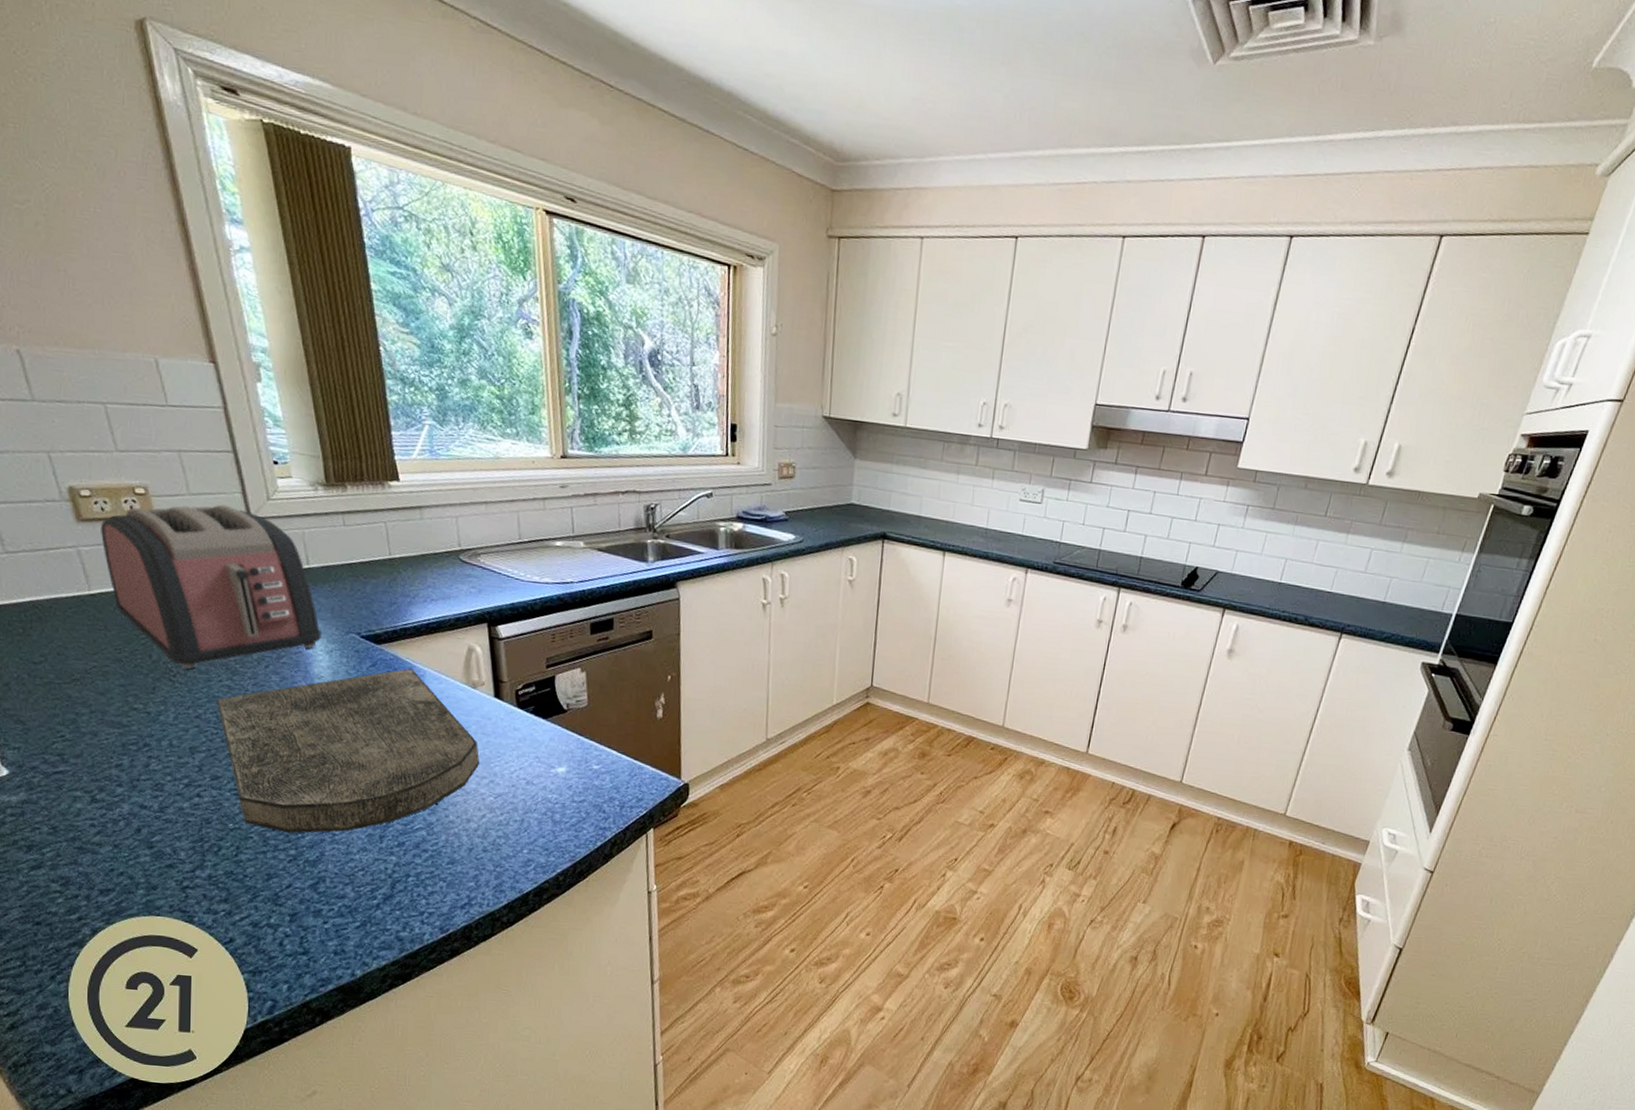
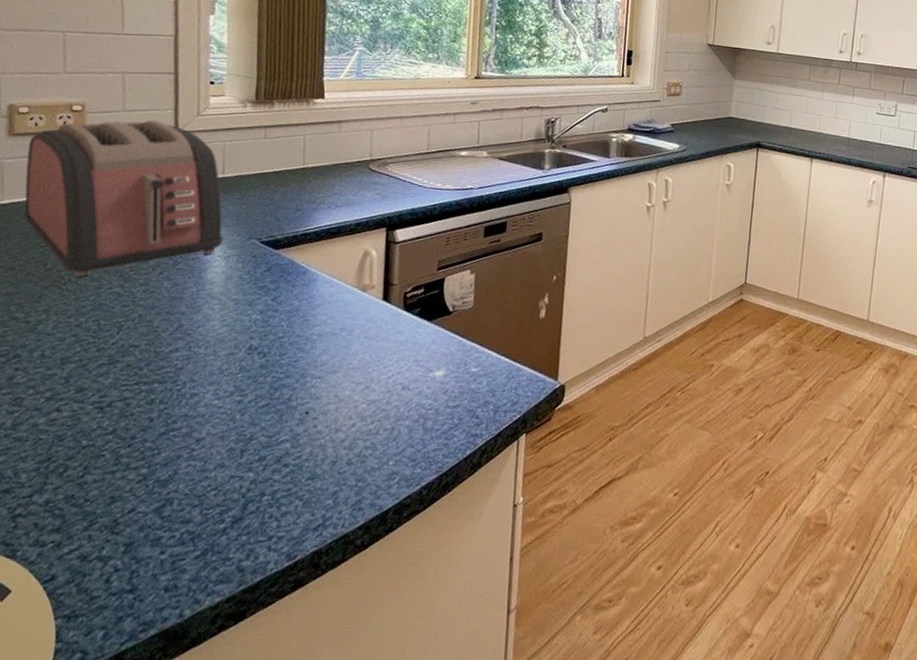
cutting board: present [216,669,479,833] -> none [99,273,359,449]

